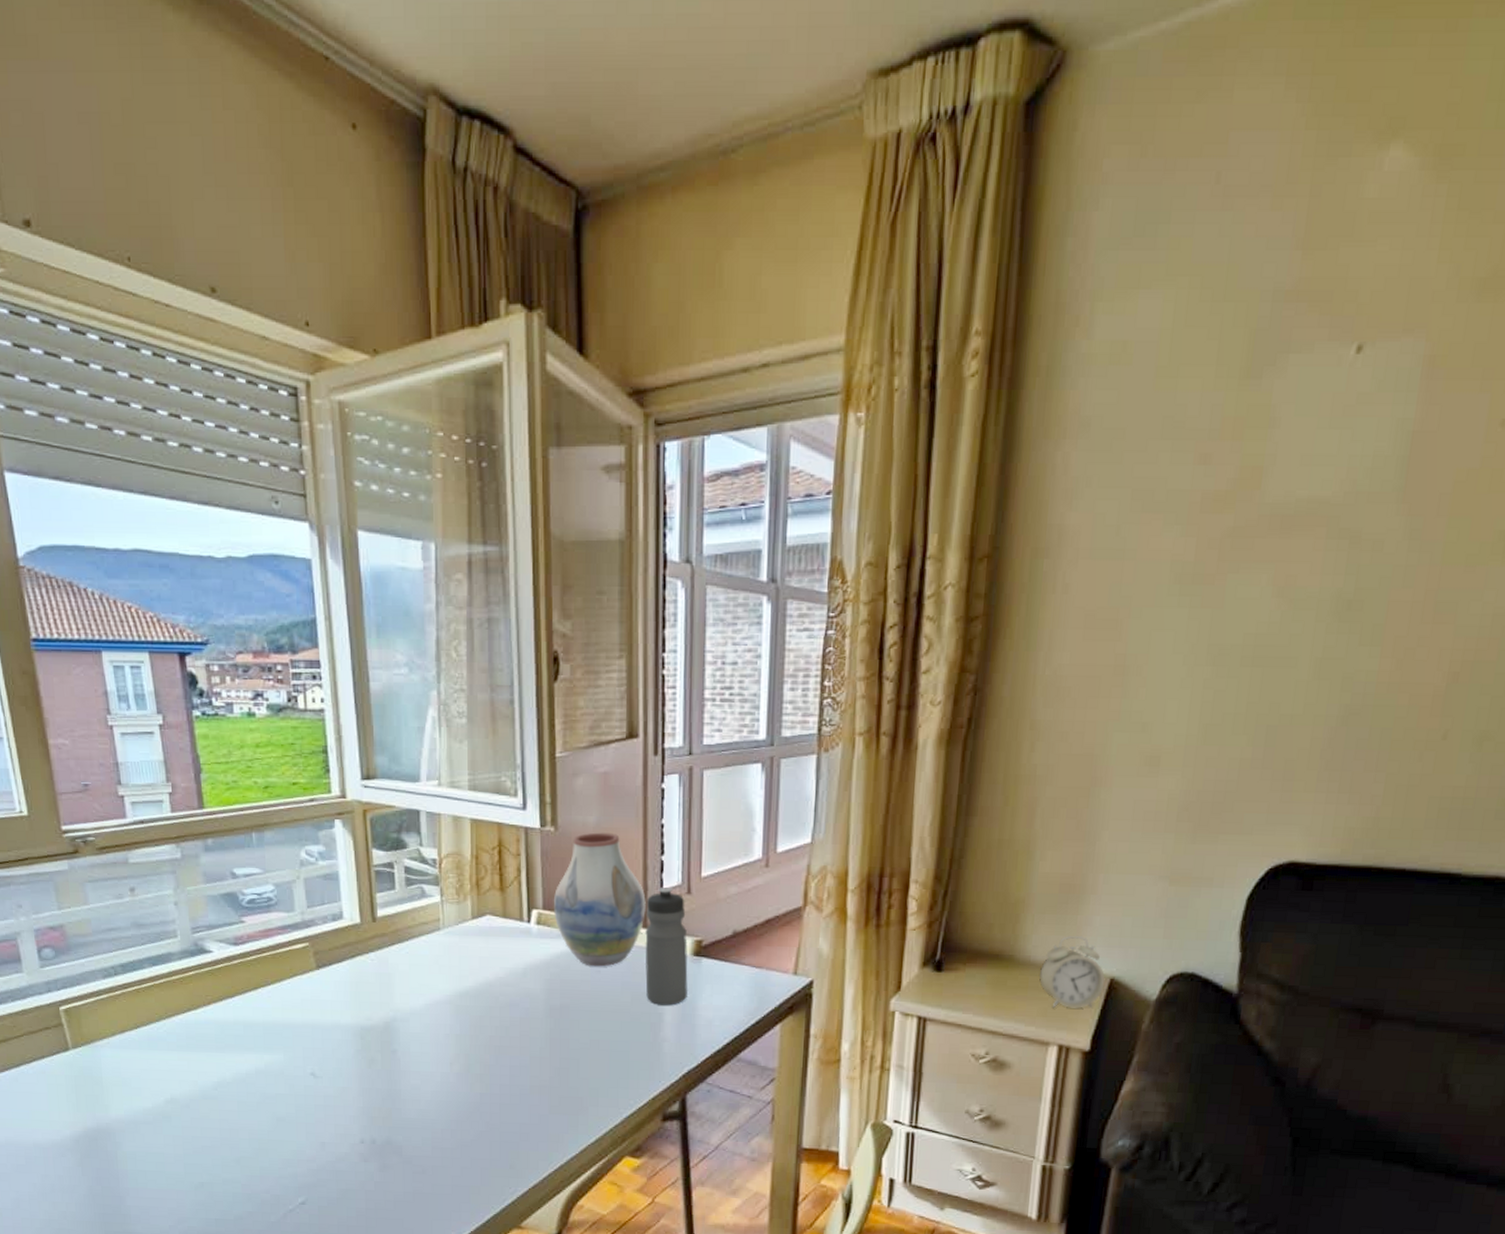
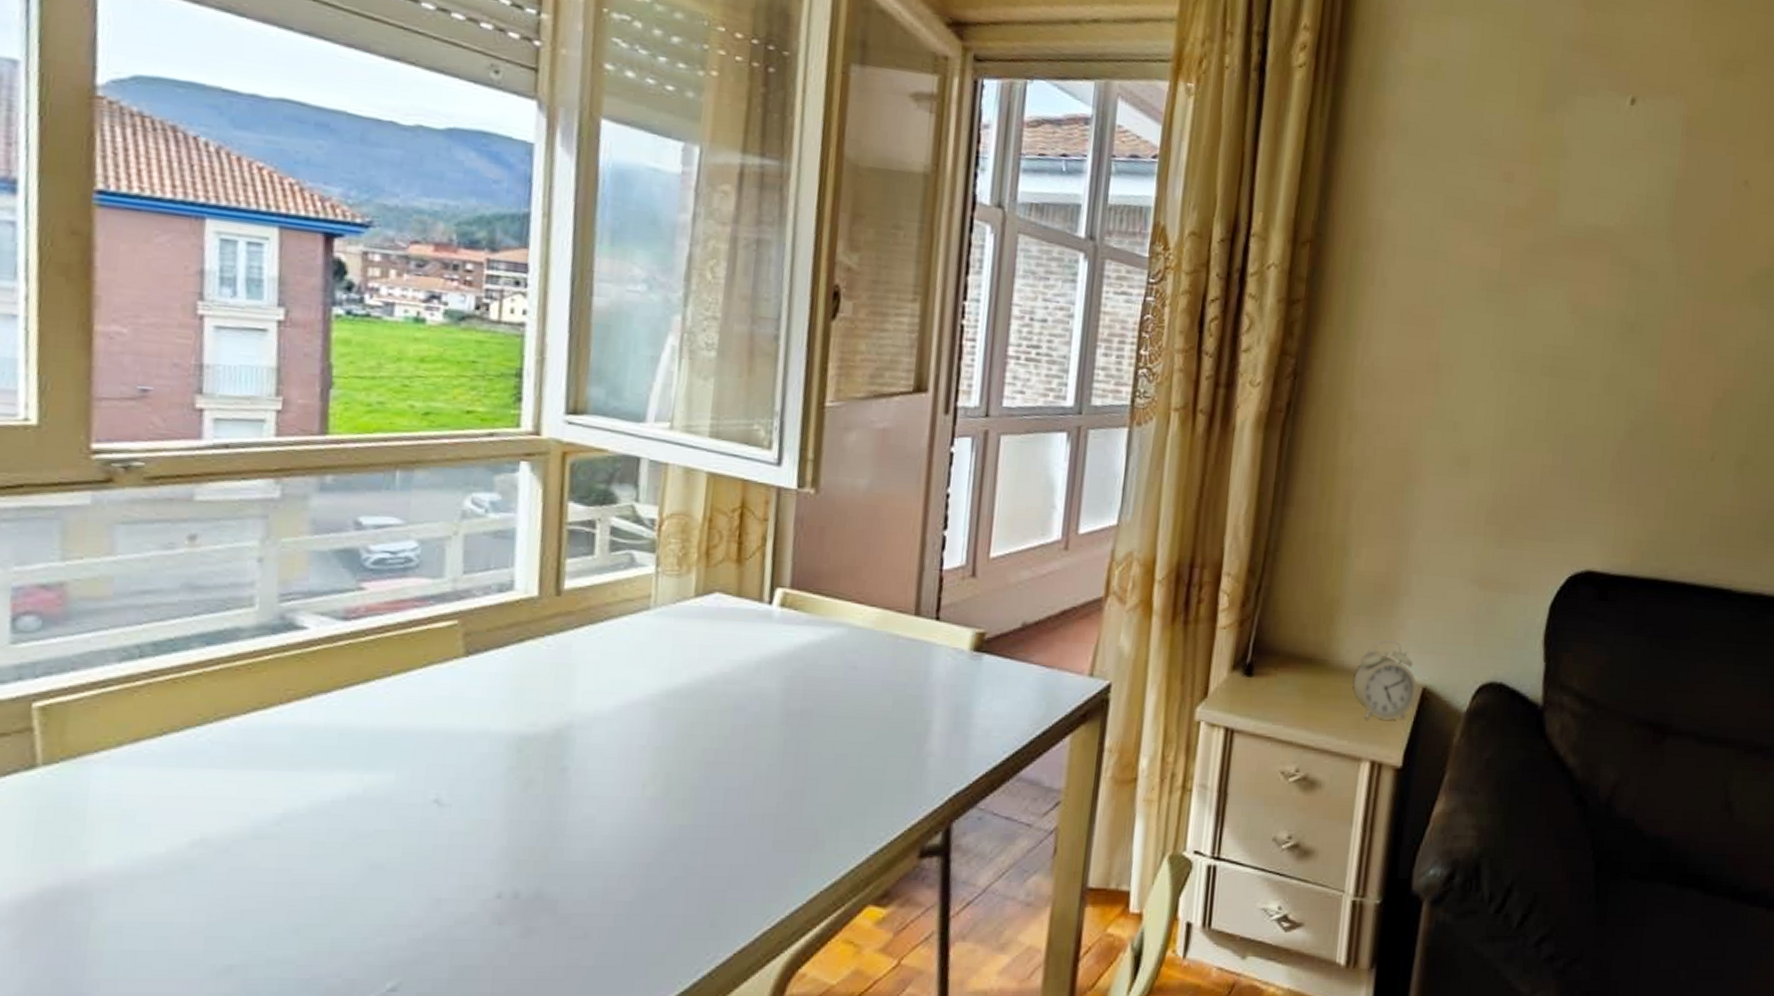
vase: present [553,832,646,967] -> none [803,498,921,662]
water bottle: present [645,887,689,1005] -> none [912,568,968,711]

